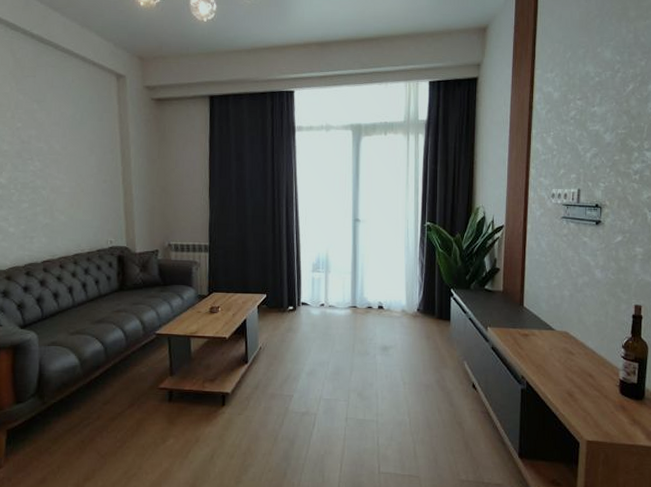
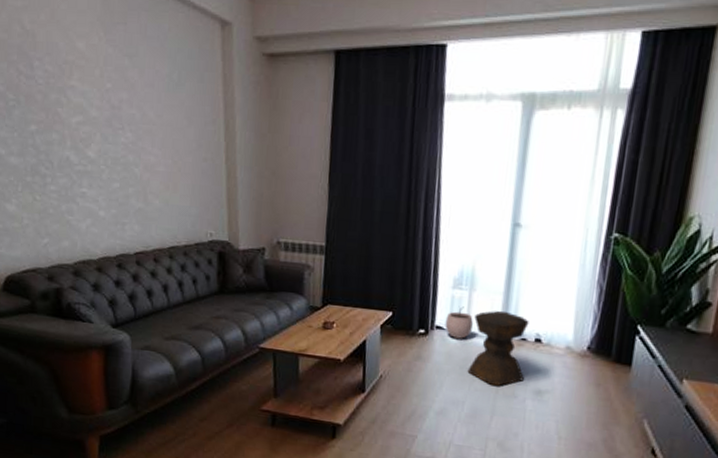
plant pot: none [309,285,330,311] -> present [445,306,473,339]
stool: none [329,286,373,346] -> present [467,310,529,386]

